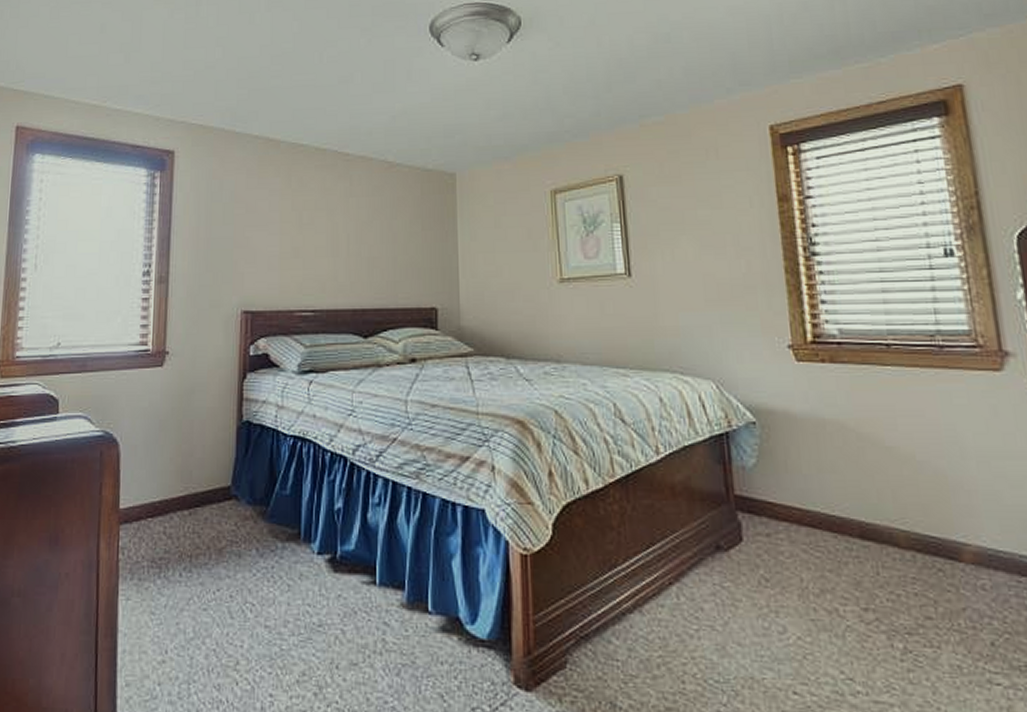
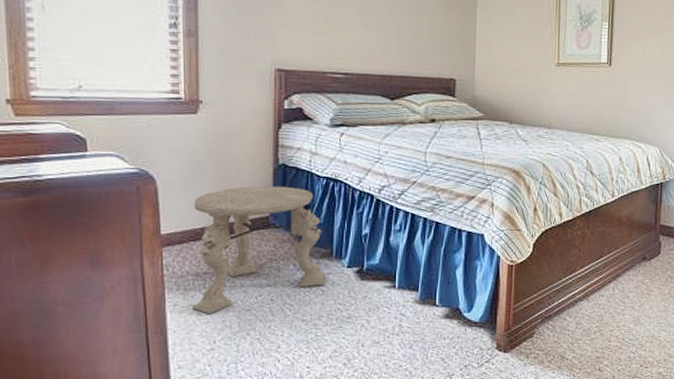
side table: none [145,448,293,614] -> present [192,186,326,315]

